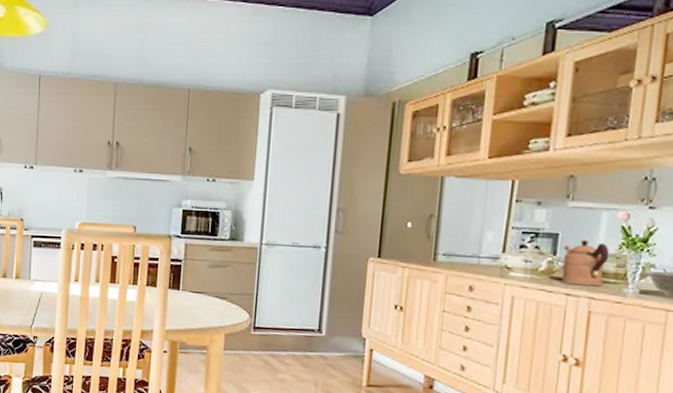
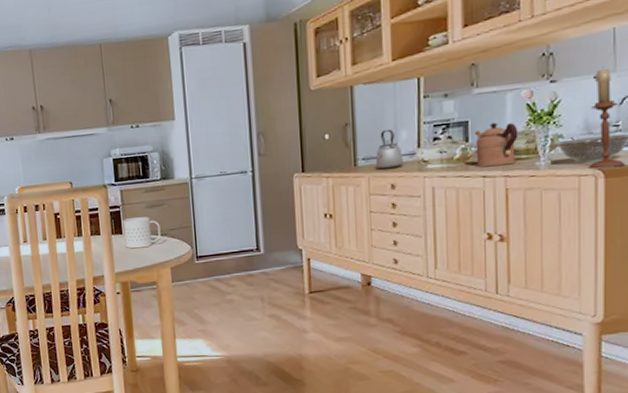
mug: none [180,274,221,309] -> present [123,216,161,249]
kettle: none [455,227,487,271] -> present [375,129,405,171]

